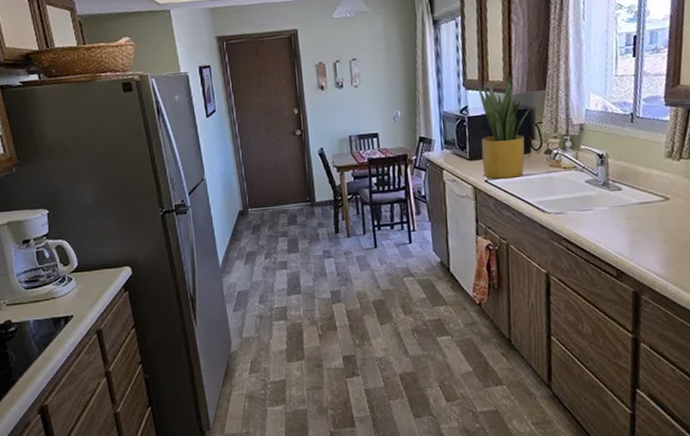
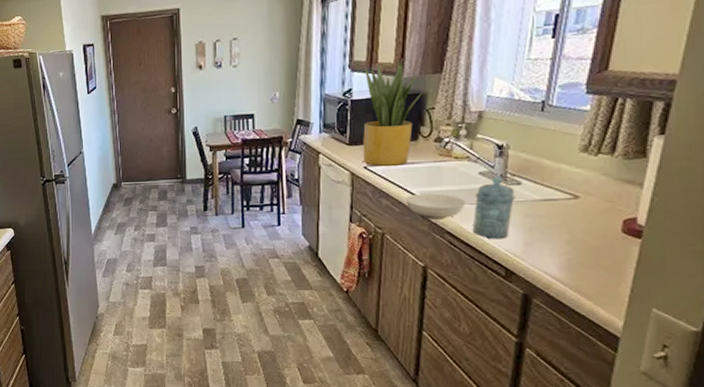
bowl: none [525,202,577,229] -> present [406,193,465,221]
canister: none [584,182,618,242] -> present [472,175,516,238]

